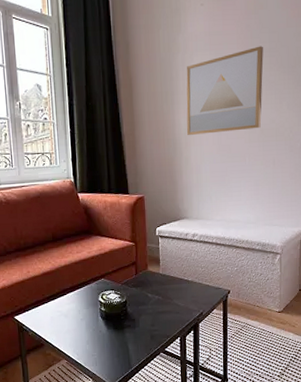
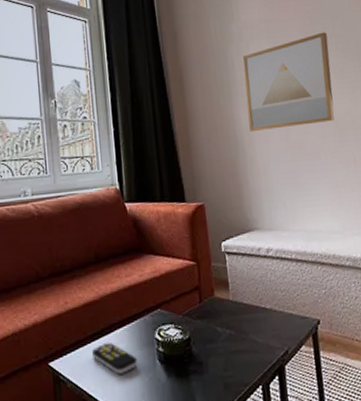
remote control: none [49,302,84,326] -> present [92,342,137,374]

